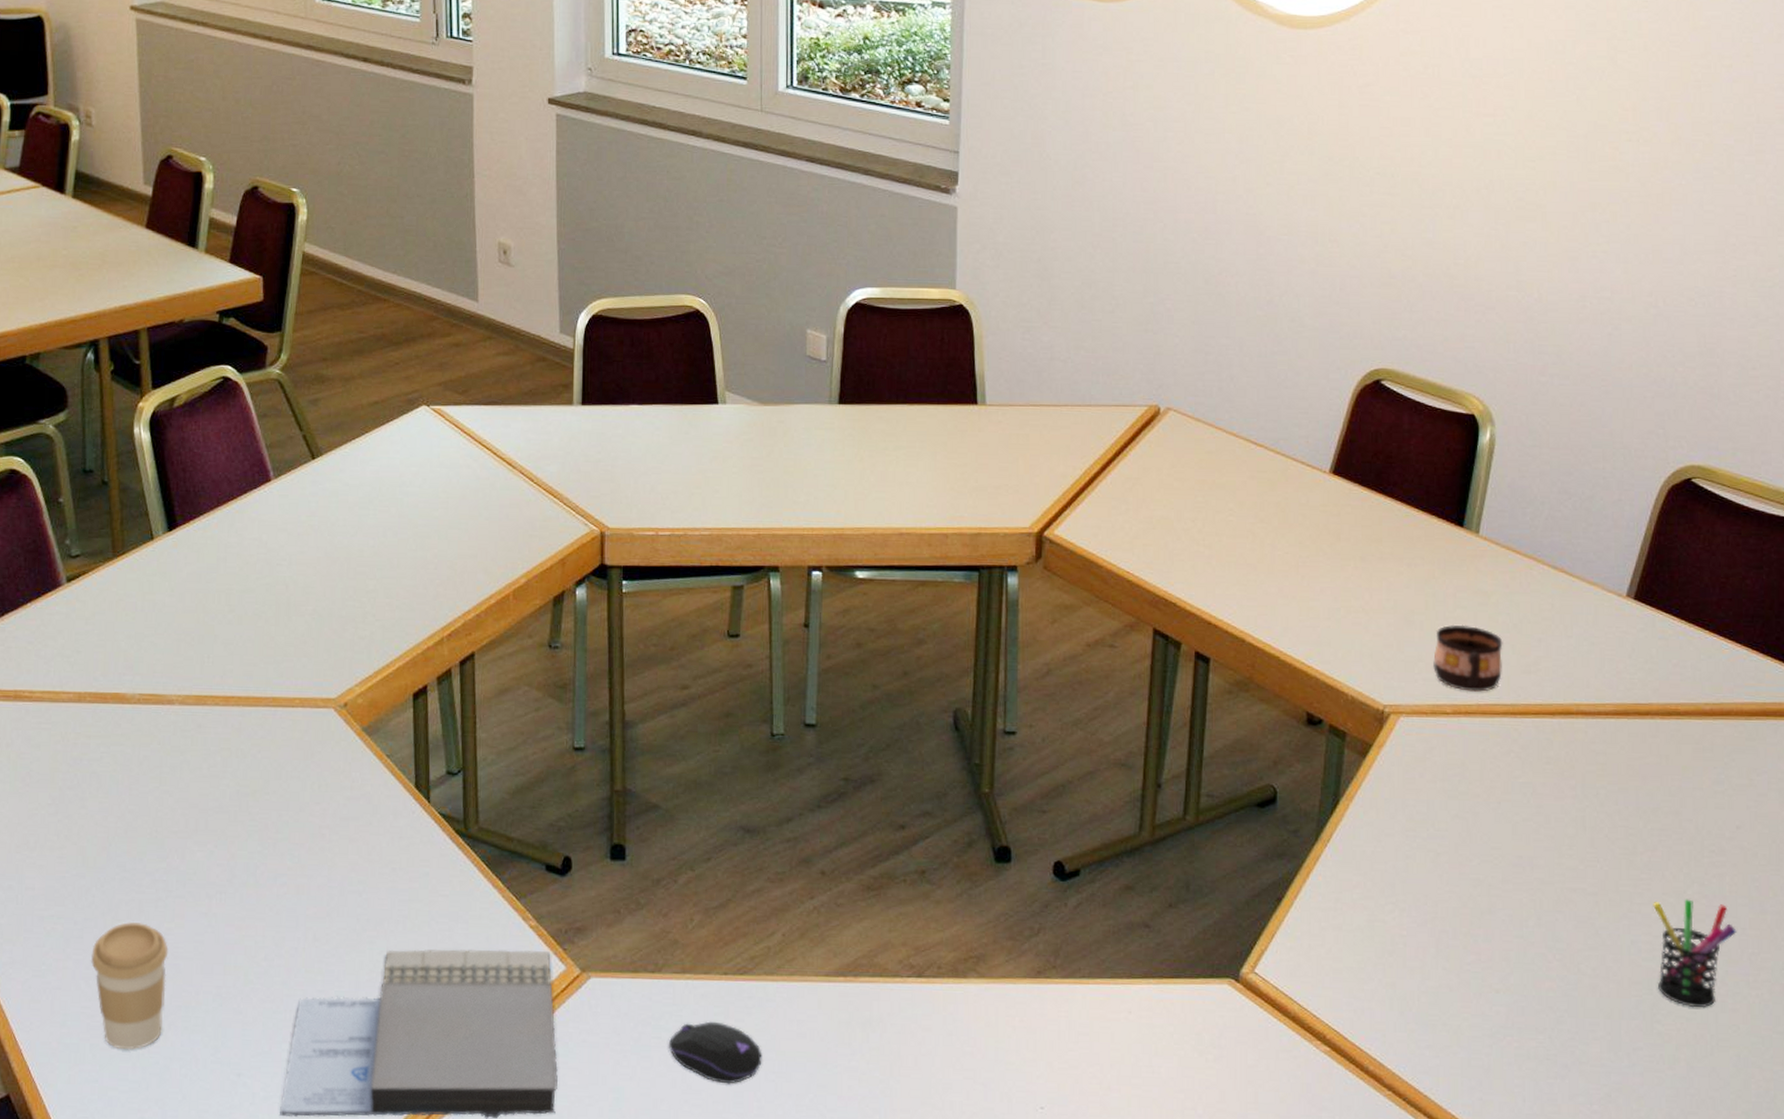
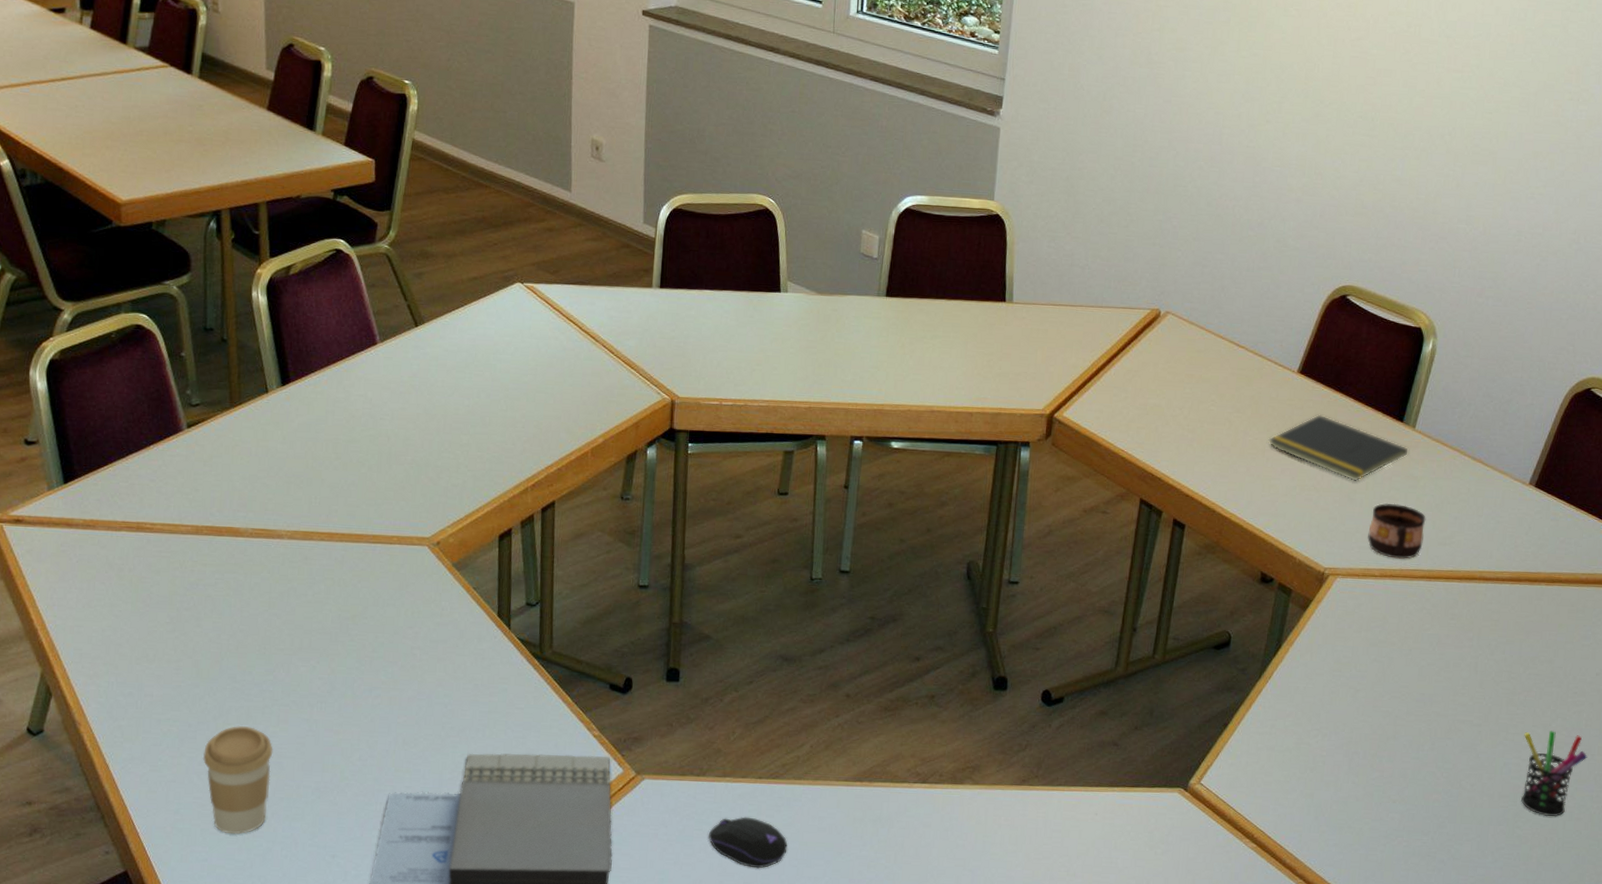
notepad: none [1301,521,1473,601] -> present [1268,414,1408,482]

